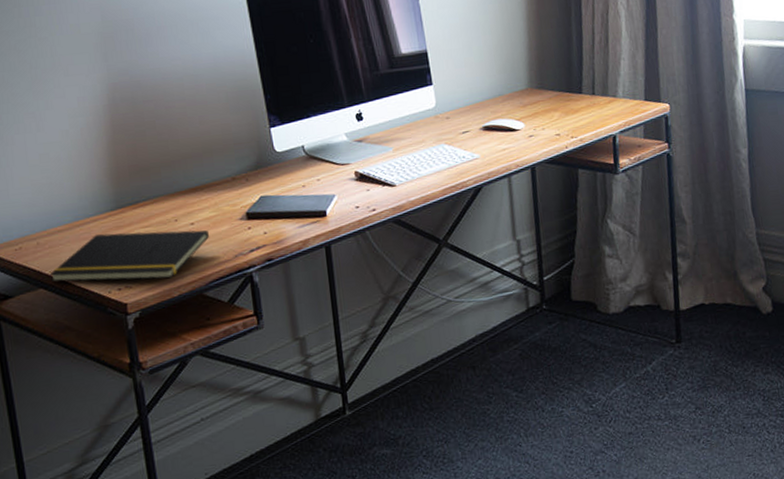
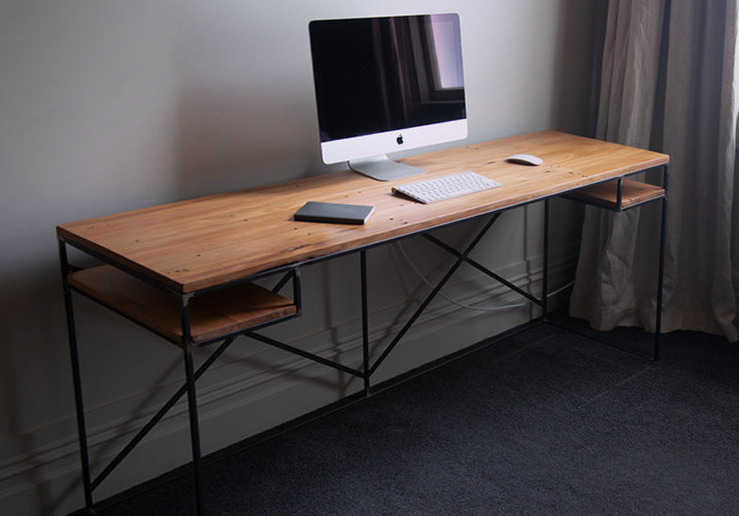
notepad: present [49,230,210,282] -> none [117,222,261,266]

